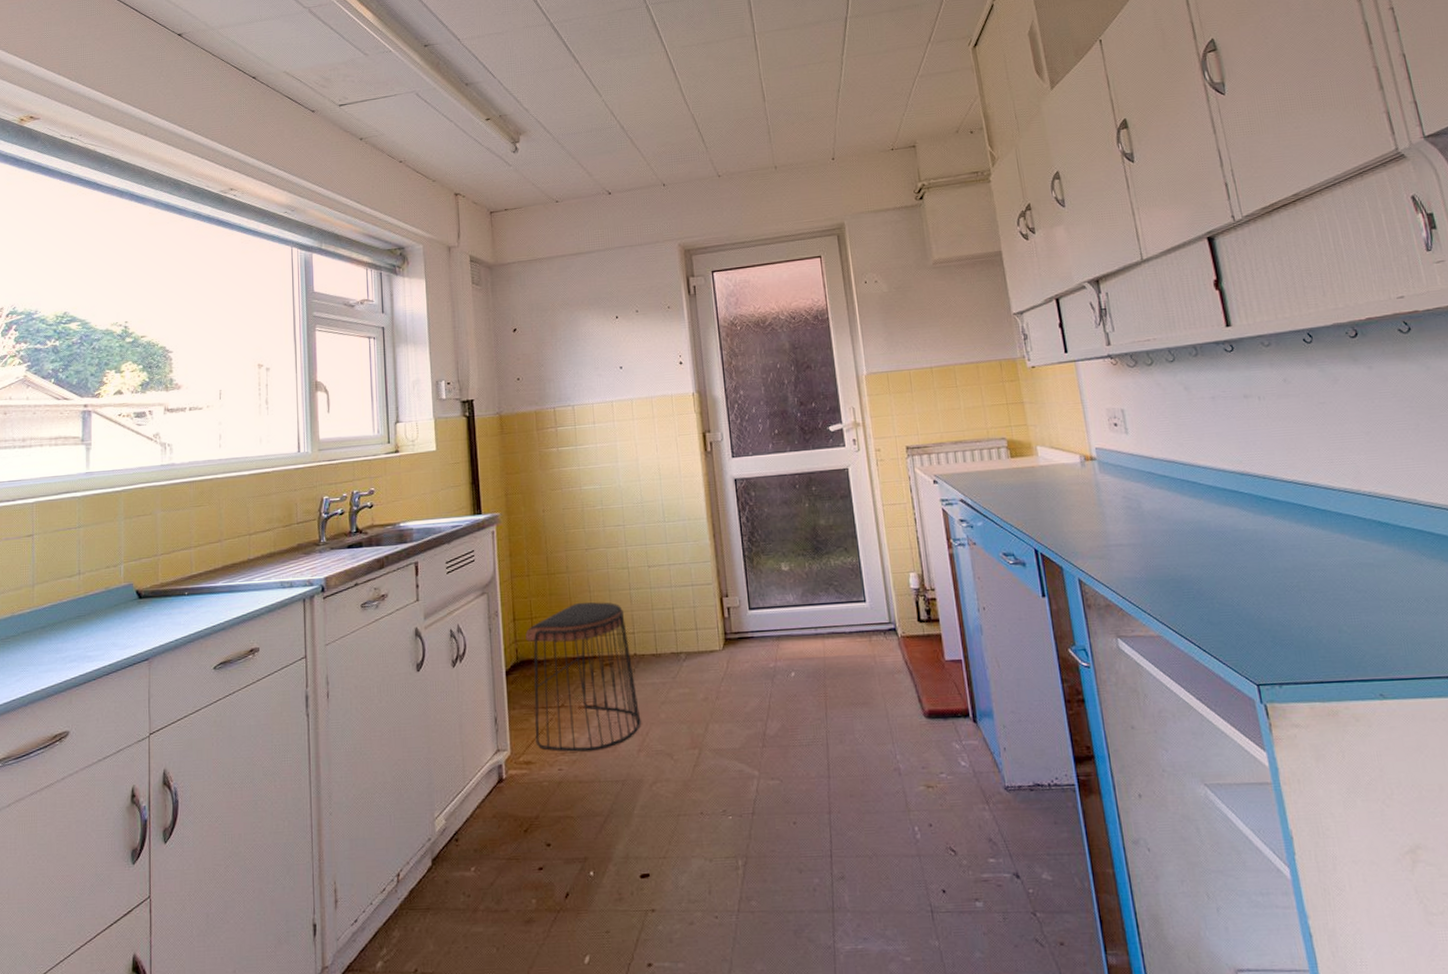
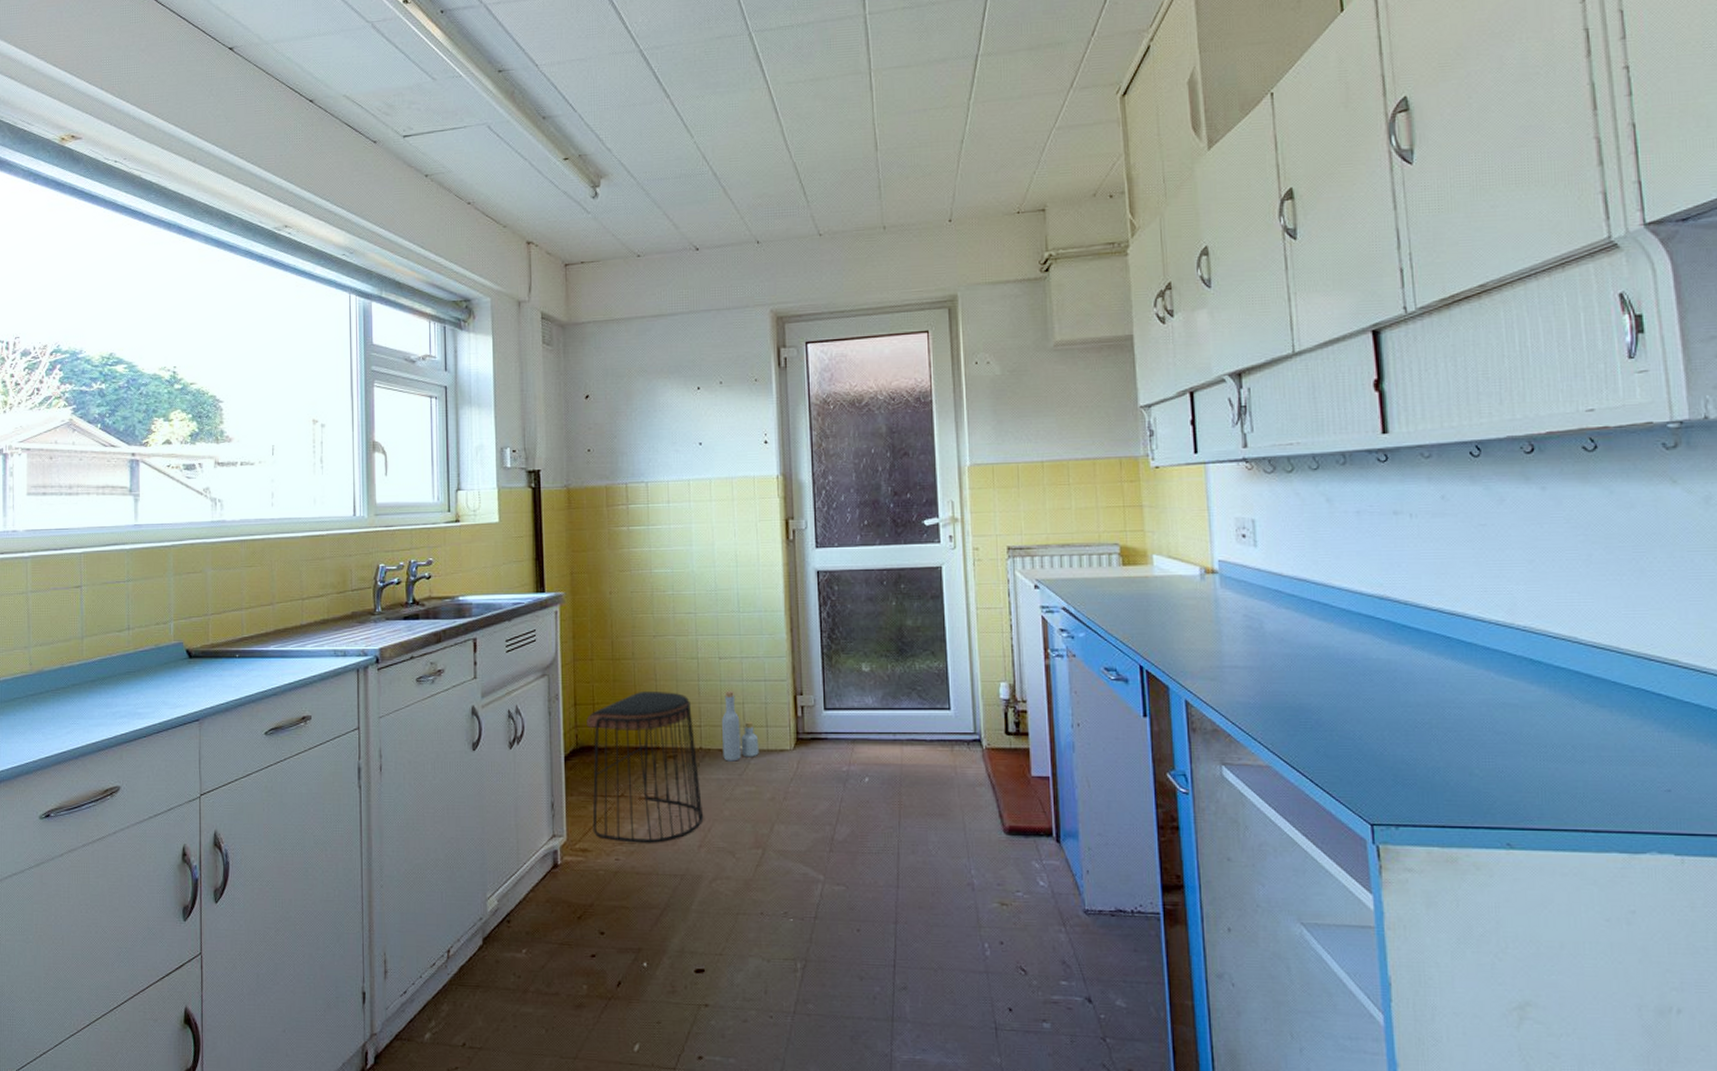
bottle set: none [654,596,691,666] -> present [722,690,759,762]

